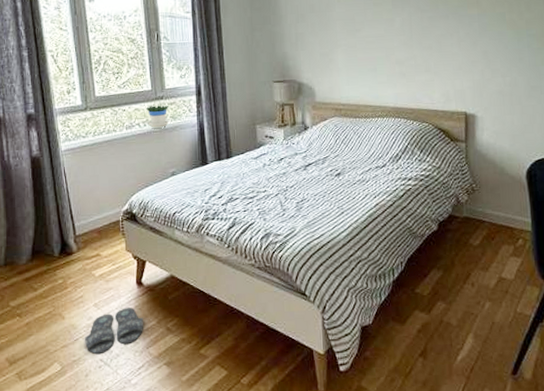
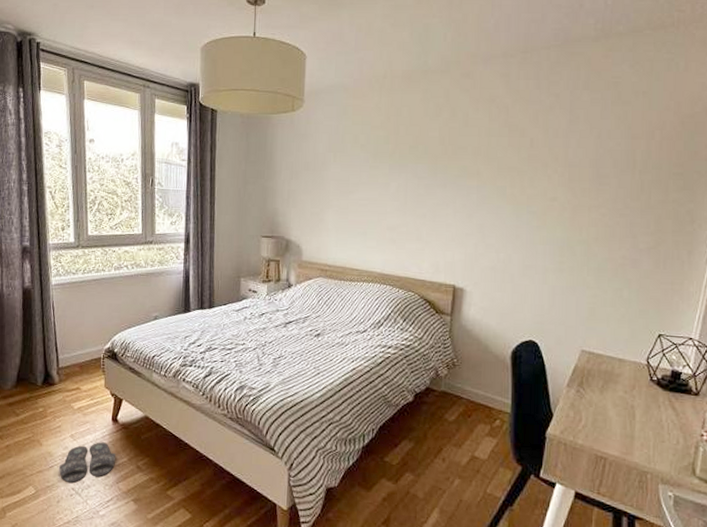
flowerpot: present [146,105,169,128] -> none [135,249,157,272]

